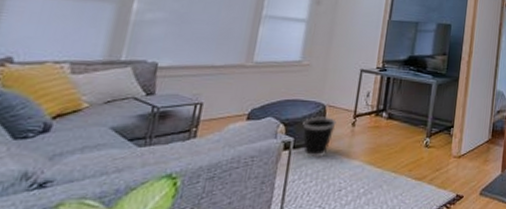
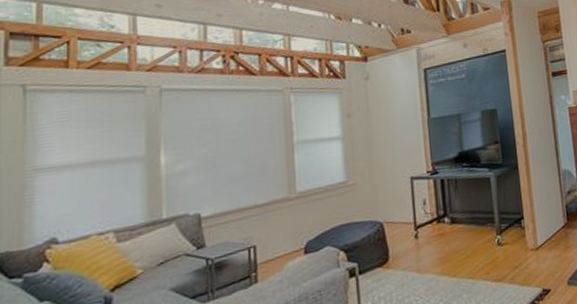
wastebasket: present [302,116,337,158] -> none [363,233,398,281]

